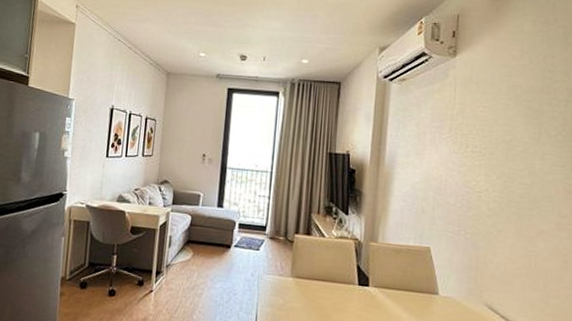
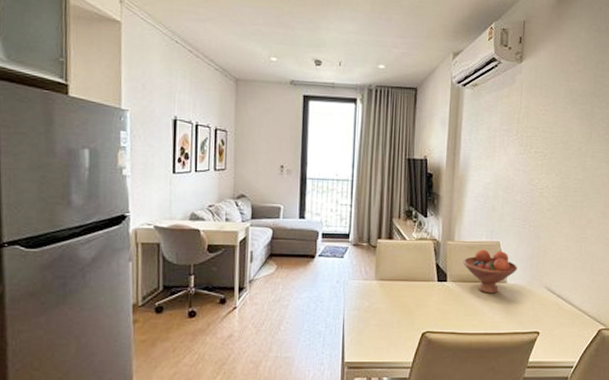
fruit bowl: none [387,254,452,306] -> present [463,249,518,294]

